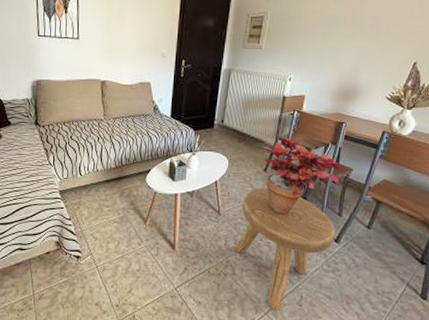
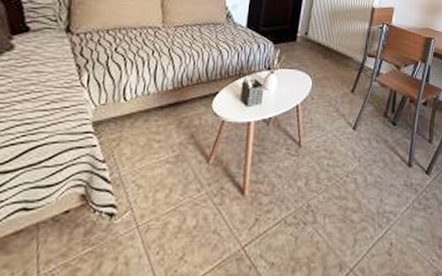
stool: present [236,188,335,311] -> none [319,112,425,265]
potted plant: present [264,137,341,215] -> none [351,53,430,144]

